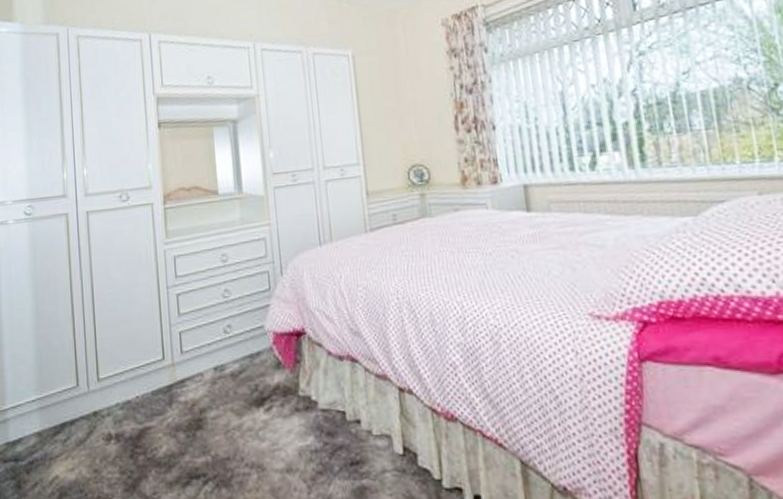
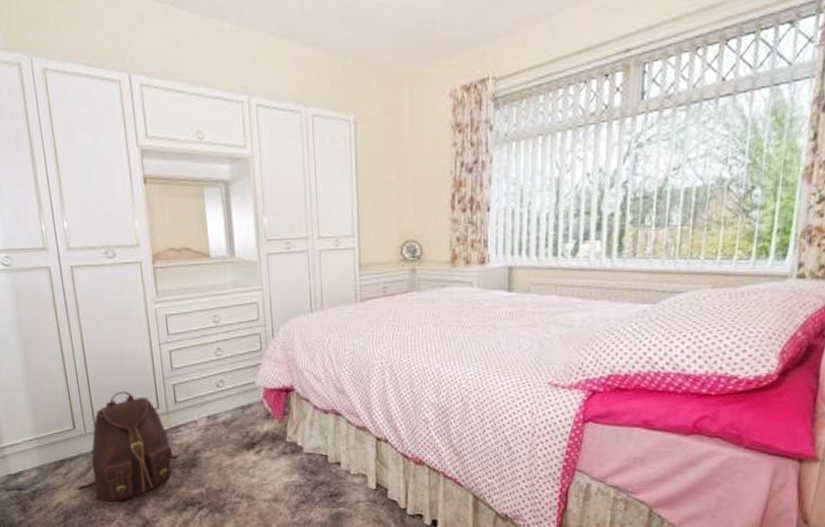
backpack: none [74,341,184,474] -> present [75,391,179,501]

